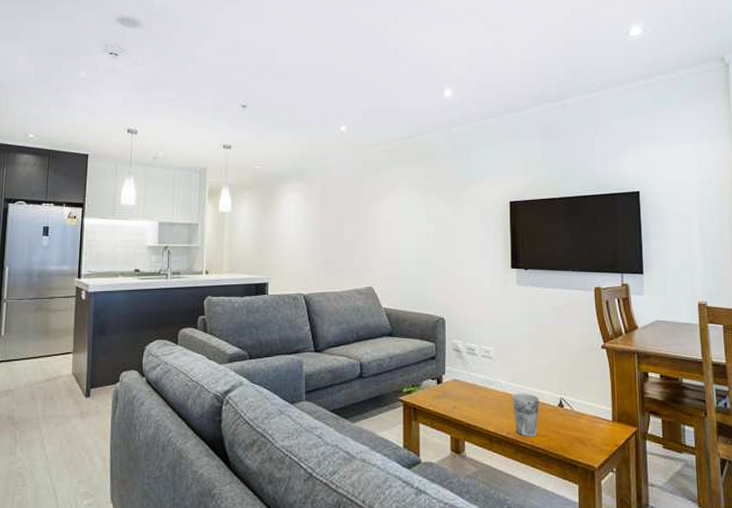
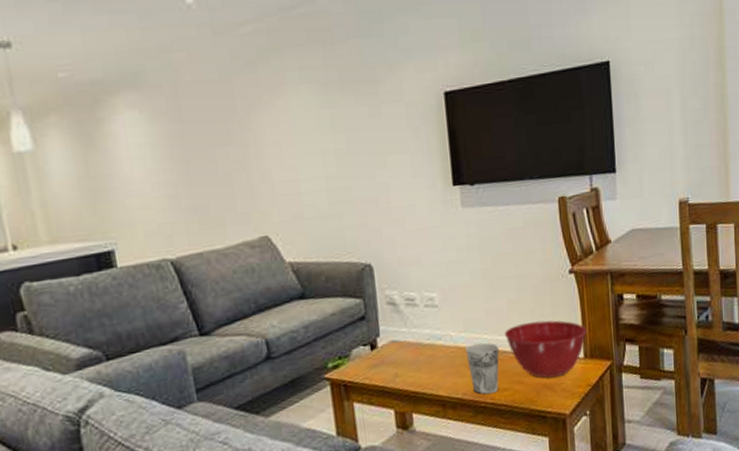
mixing bowl: none [544,383,615,433] -> present [504,320,587,378]

